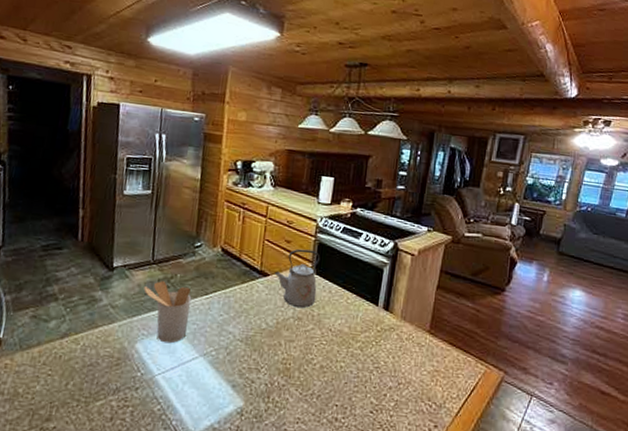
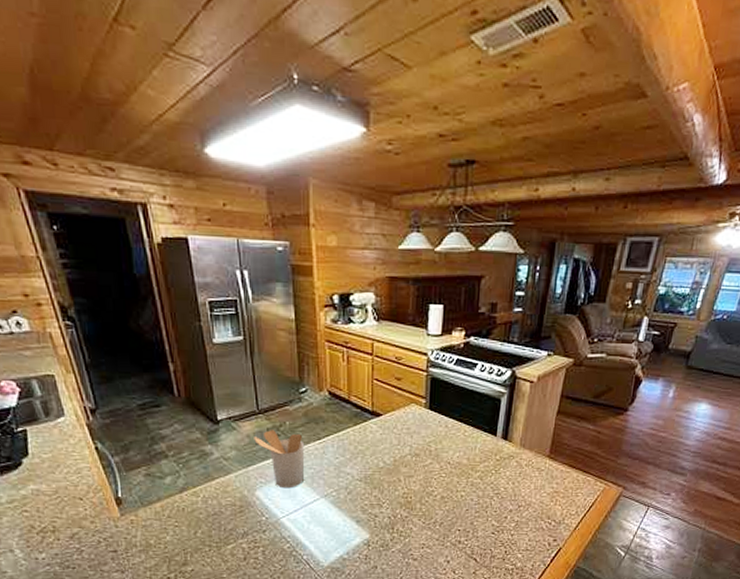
kettle: present [274,248,321,309] -> none [387,385,434,445]

